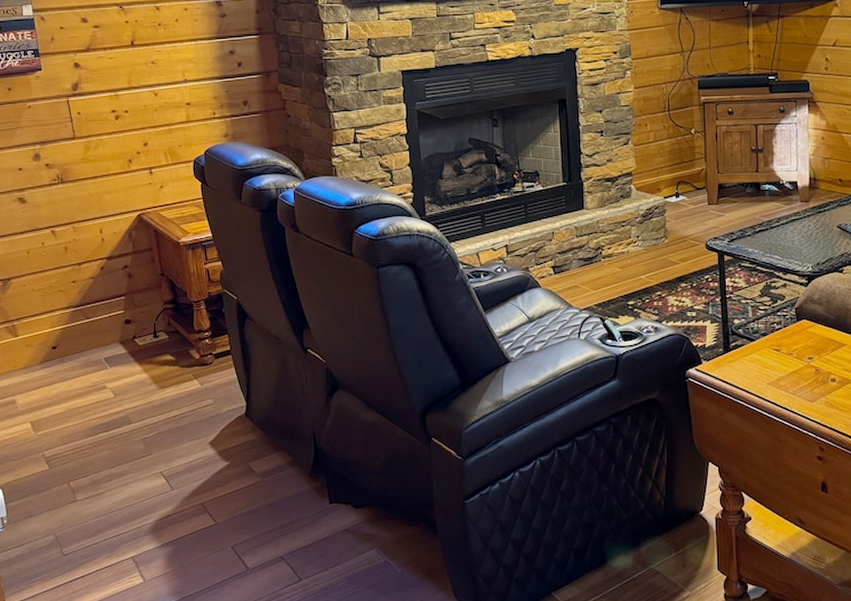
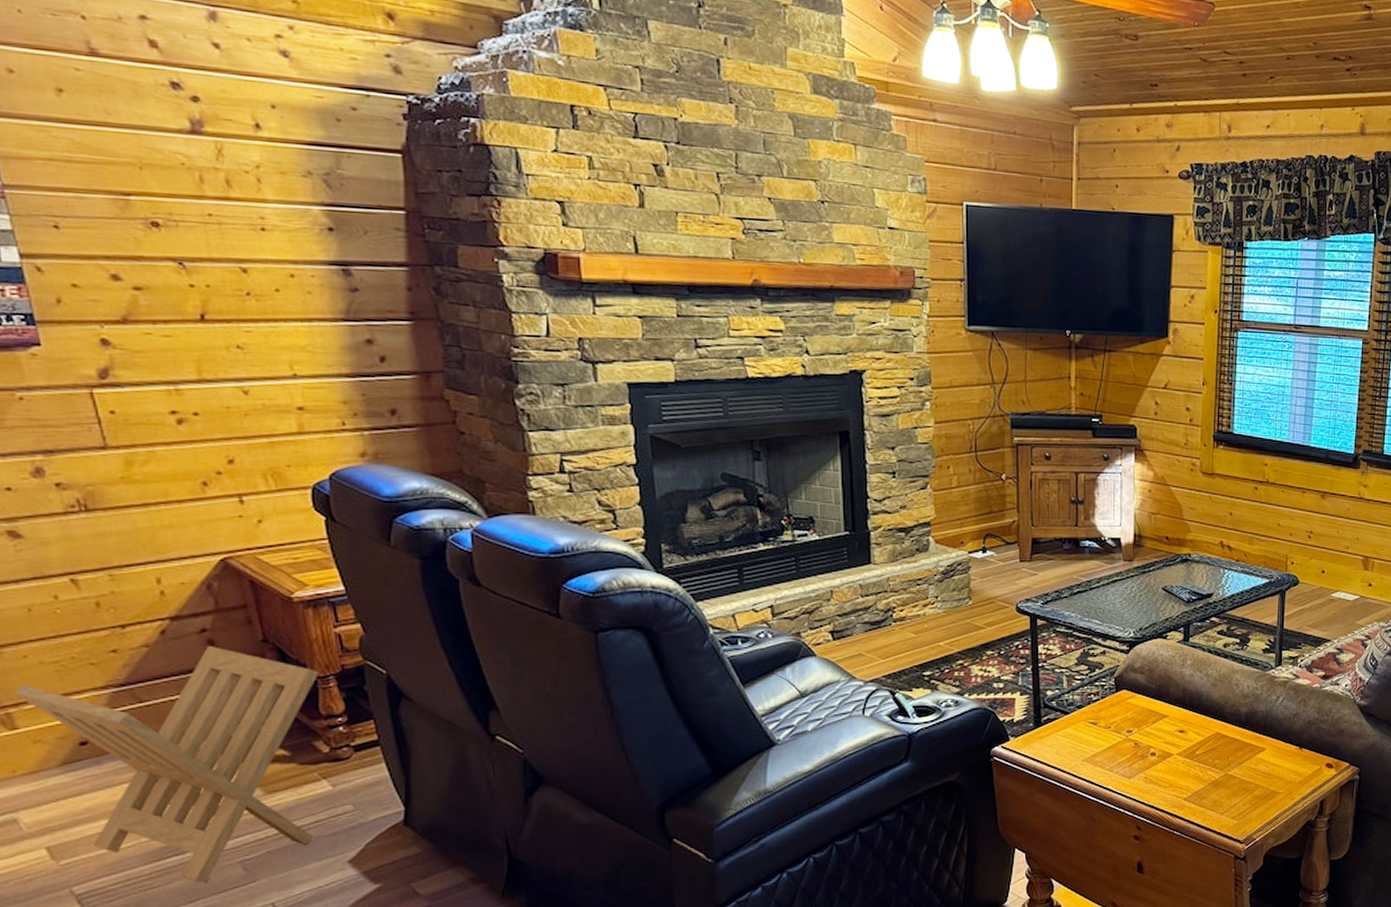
magazine rack: none [17,277,194,453] -> present [14,645,319,882]

